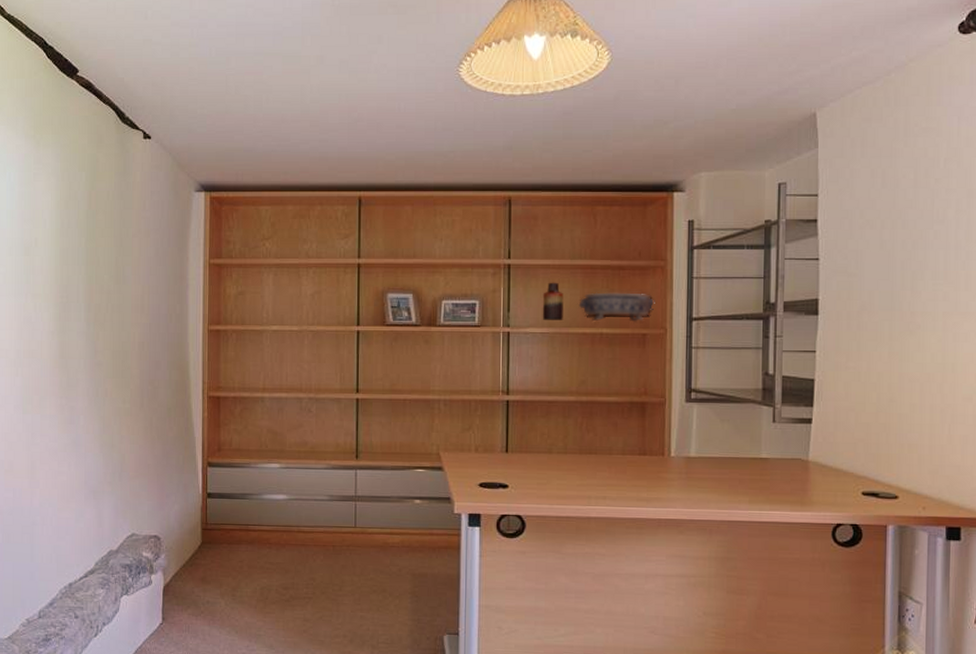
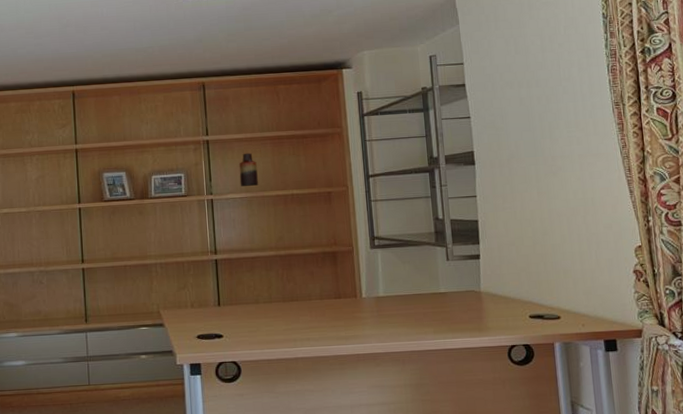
decorative bowl: present [579,292,655,322] -> none [271,157,336,184]

